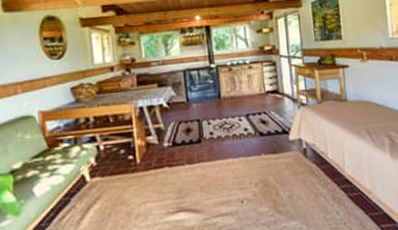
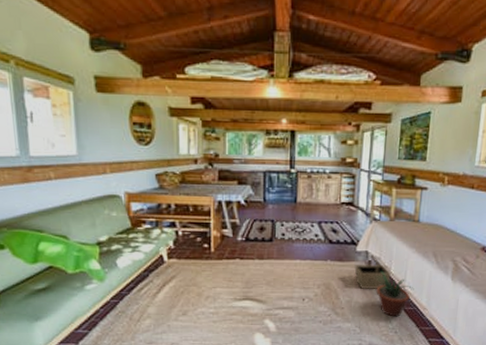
basket: none [290,142,329,181] -> present [354,255,391,290]
potted plant: none [313,158,355,207] -> present [375,271,414,317]

